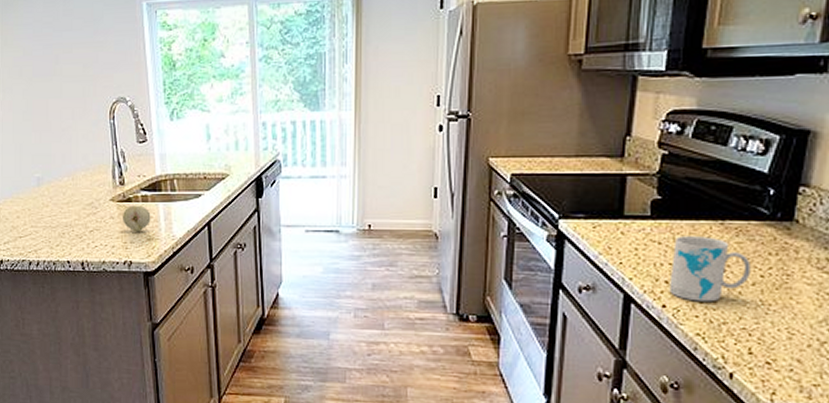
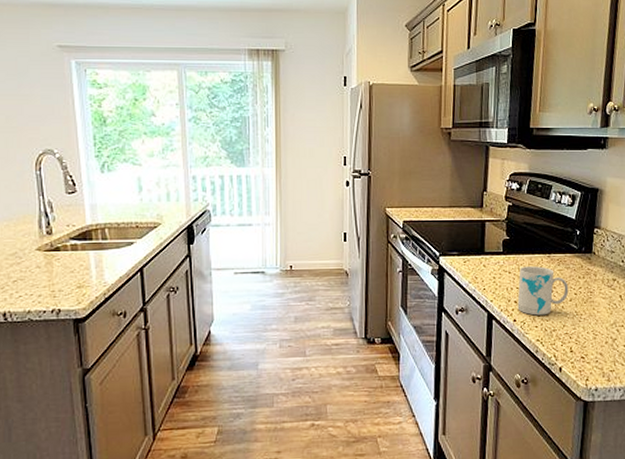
fruit: present [123,205,151,232] -> none [50,254,81,281]

